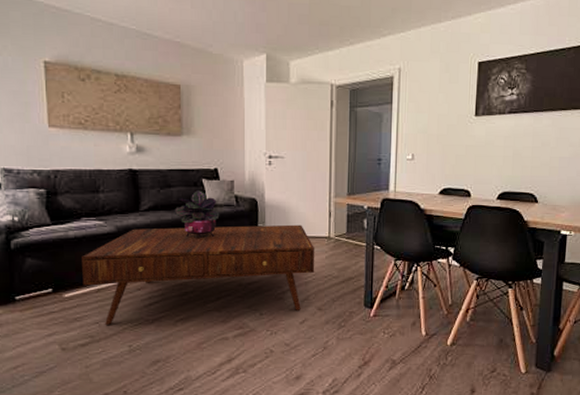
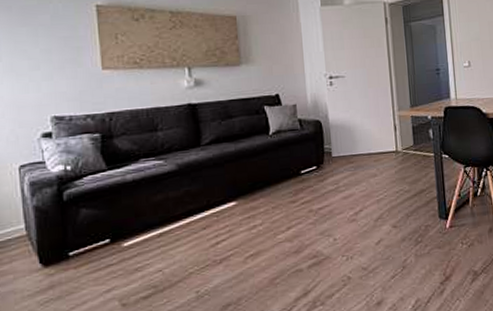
coffee table: present [82,224,315,325] -> none [141,141,386,272]
potted plant: present [174,190,220,238] -> none [237,118,285,167]

